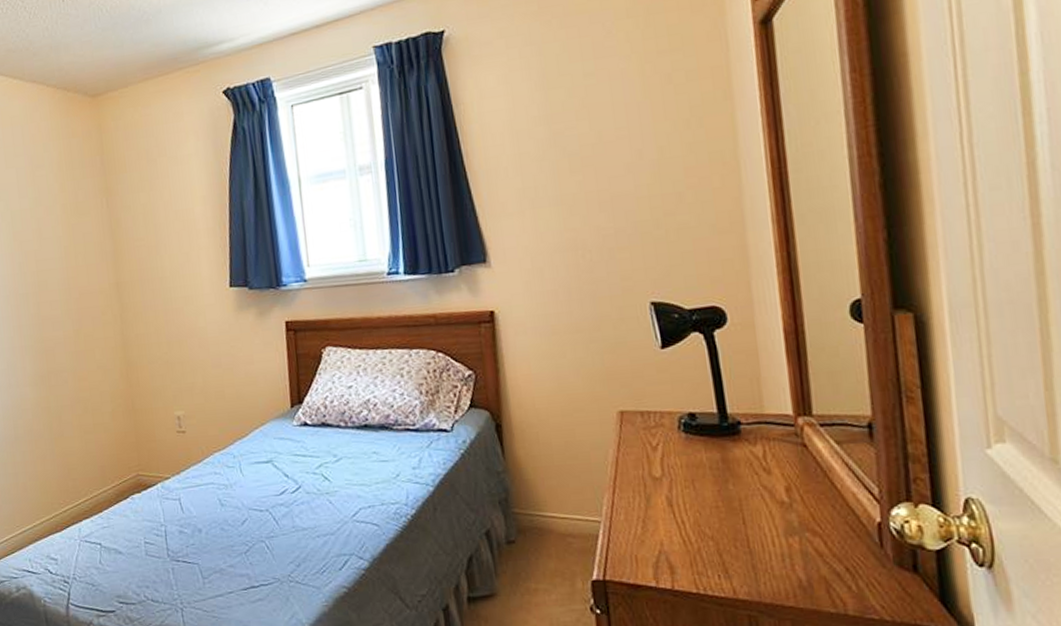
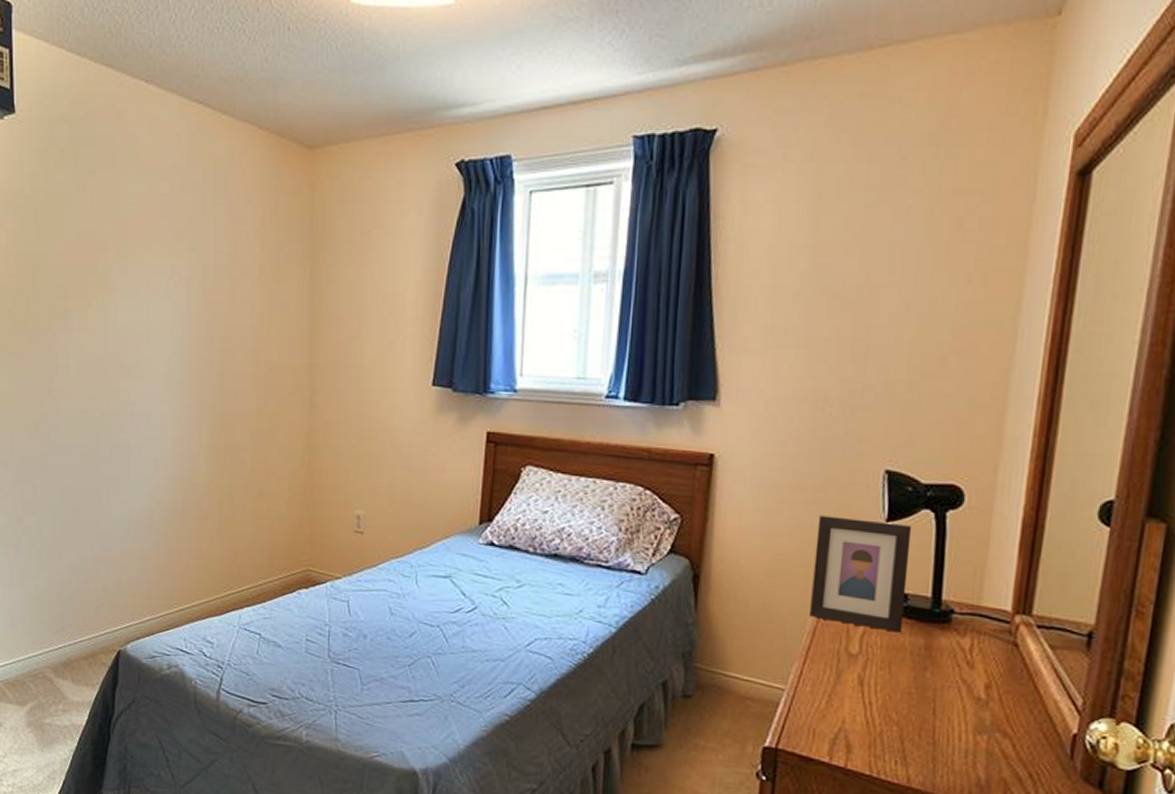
picture frame: none [599,349,698,451] -> present [808,515,912,633]

